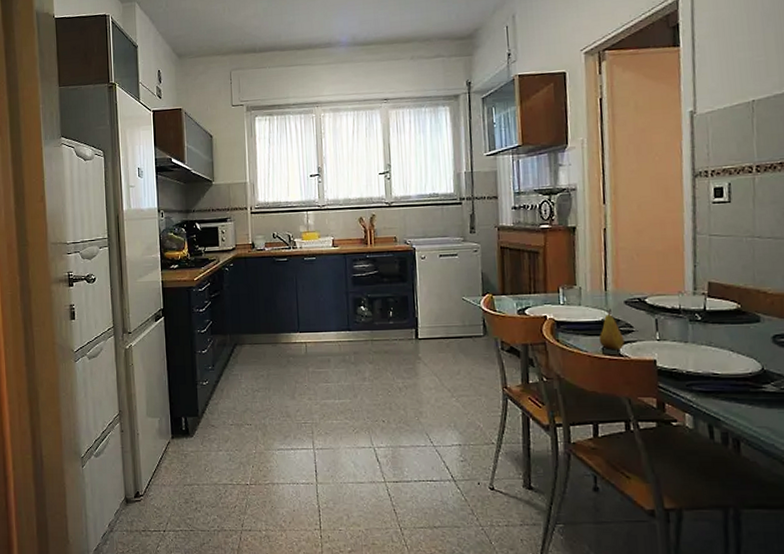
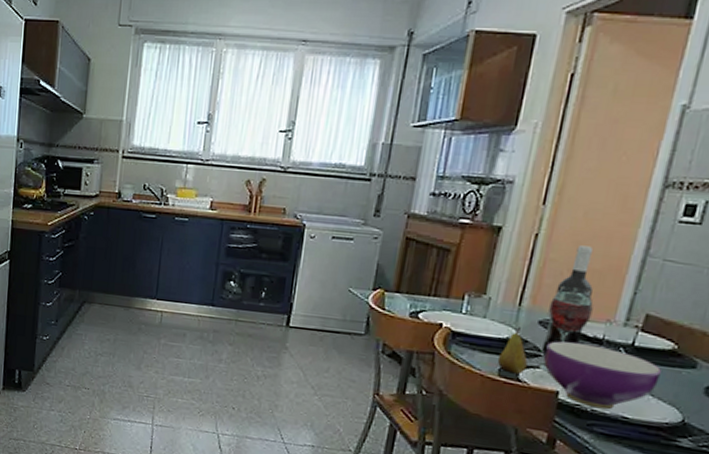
wineglass: none [630,268,666,344] -> present [537,286,594,372]
wine bottle: none [631,232,662,330] -> present [542,245,594,356]
bowl: none [636,315,735,370] -> present [543,341,663,410]

